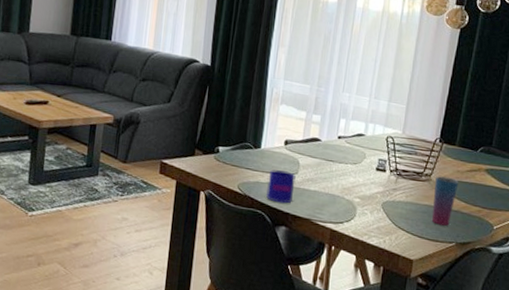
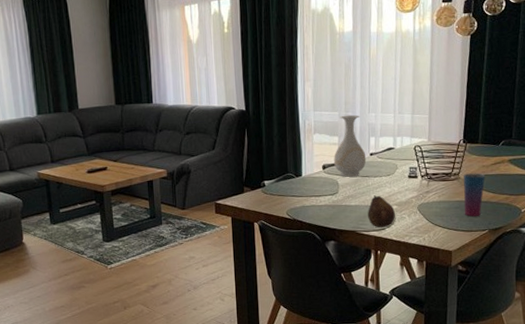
mug: present [265,170,296,204] -> none [312,192,337,221]
vase: none [297,89,334,159] -> present [334,114,367,177]
fruit: none [326,183,357,222] -> present [368,195,395,228]

